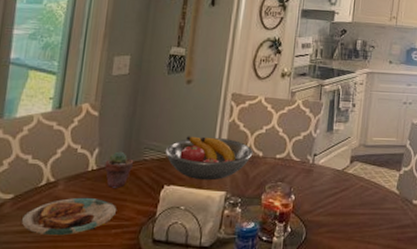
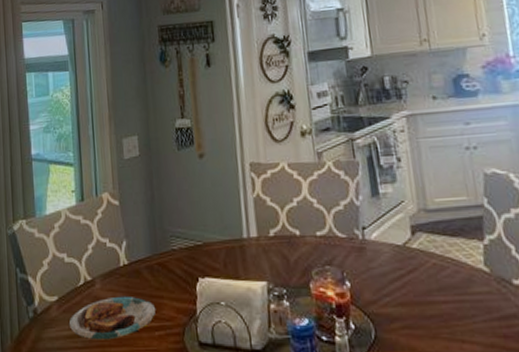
potted succulent: present [104,151,134,188] -> none [135,242,163,284]
fruit bowl: present [165,136,253,181] -> none [191,216,288,270]

